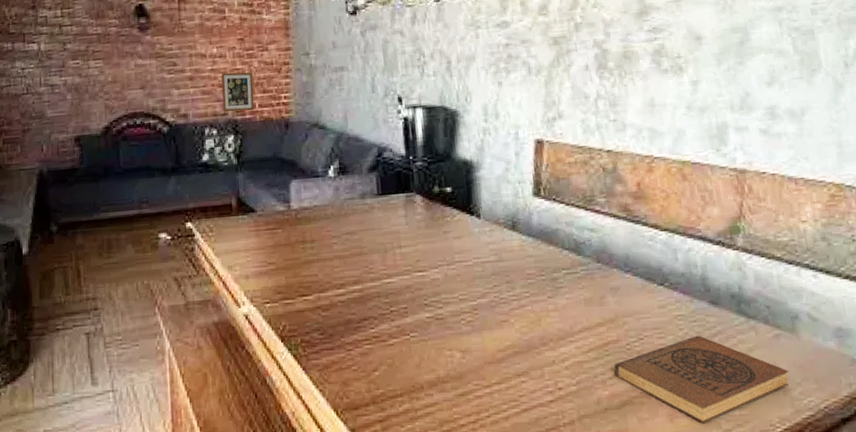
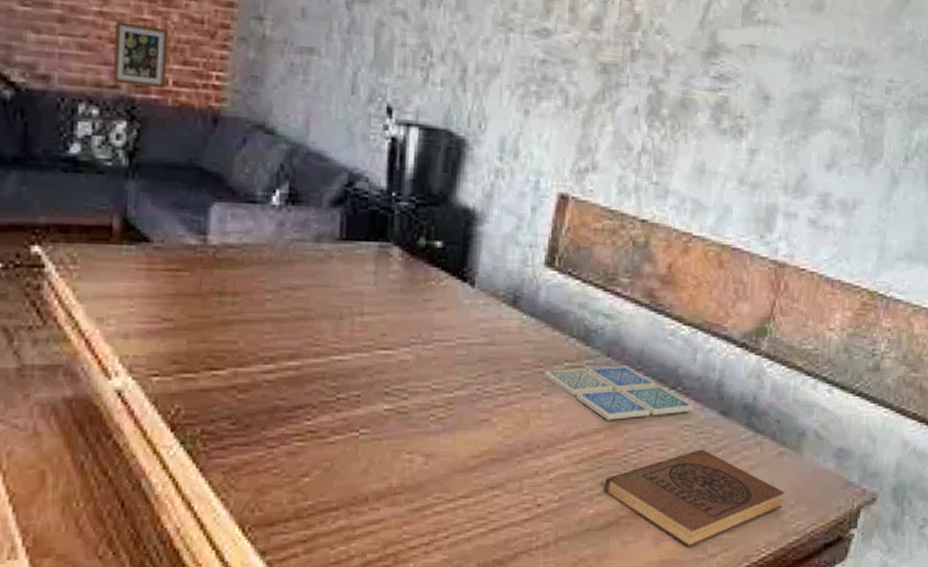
drink coaster: none [546,269,683,315] -> present [544,366,693,420]

